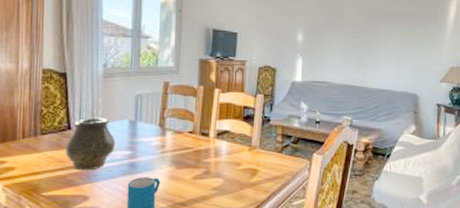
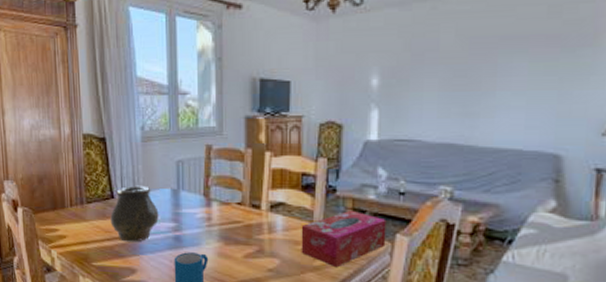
tissue box: none [241,135,307,183] -> present [301,210,387,268]

